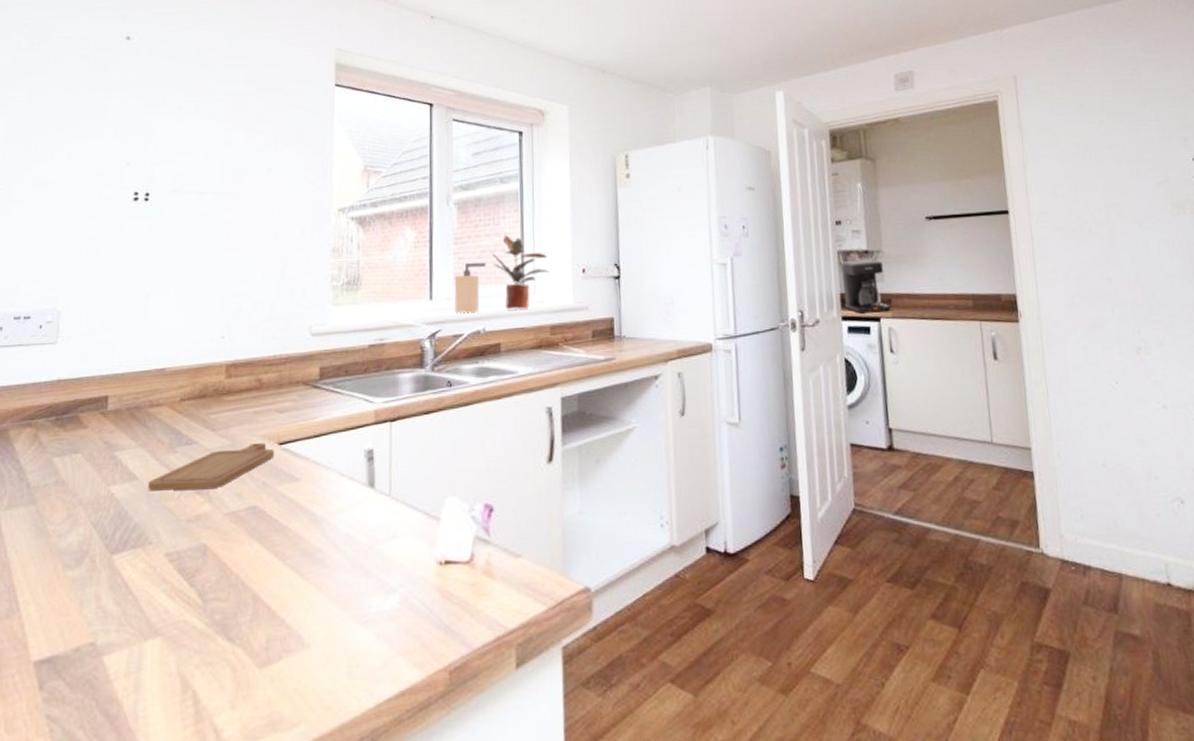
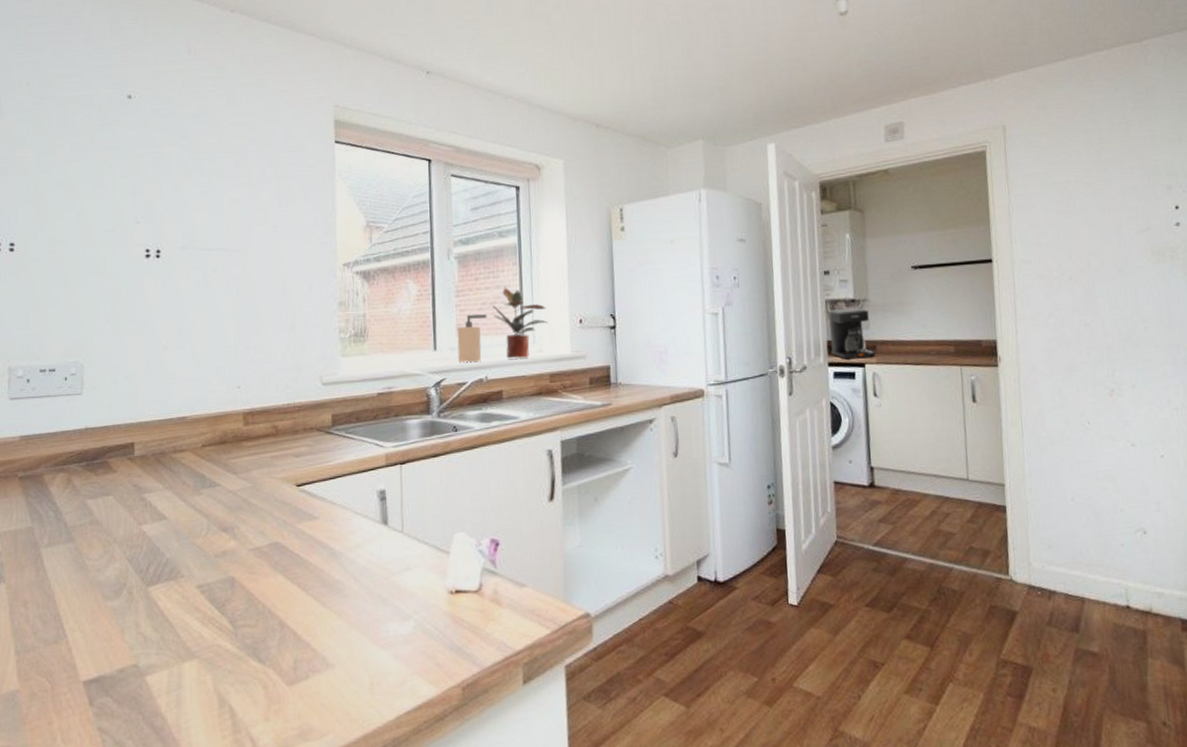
chopping board: present [148,443,275,491] -> none [177,485,293,530]

